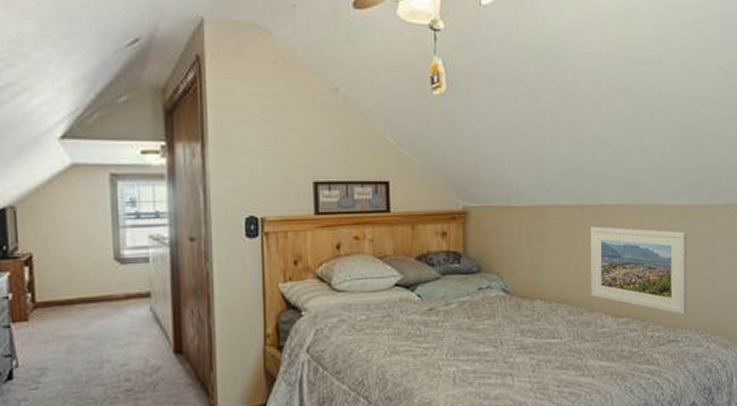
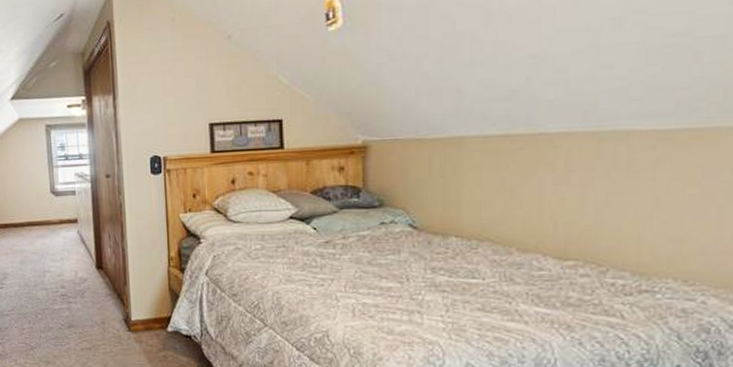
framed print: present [590,226,688,315] -> none [523,157,672,261]

